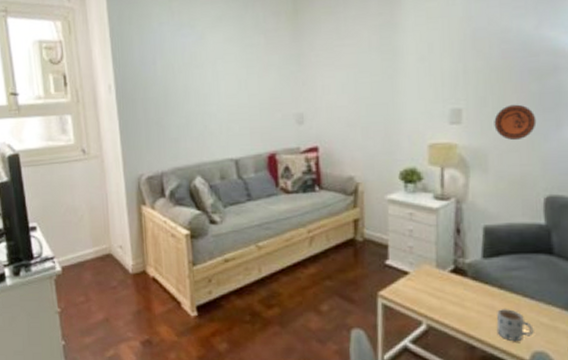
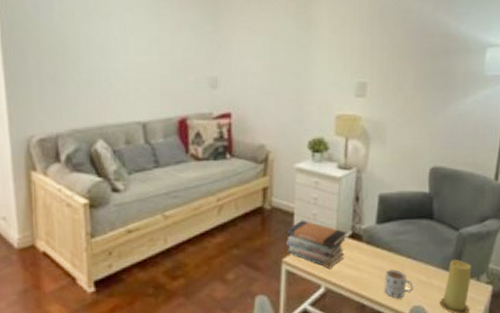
book stack: none [381,252,449,305] -> present [286,220,347,269]
decorative plate: present [494,104,537,141] -> none [393,82,428,116]

